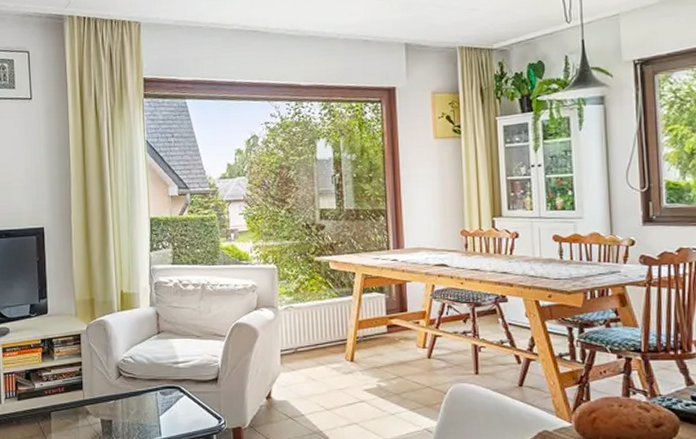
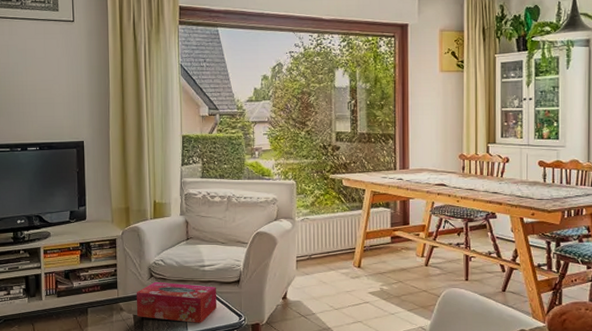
tissue box: none [103,381,194,427] -> present [136,281,217,323]

